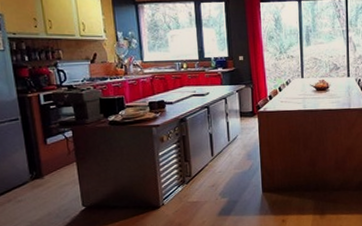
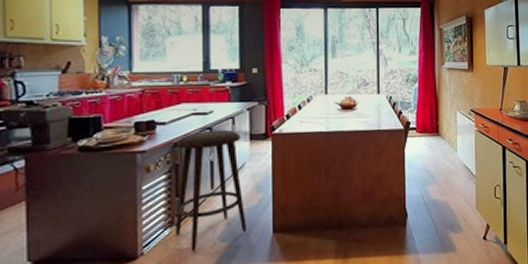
stool: none [181,108,241,205] -> present [175,129,246,252]

